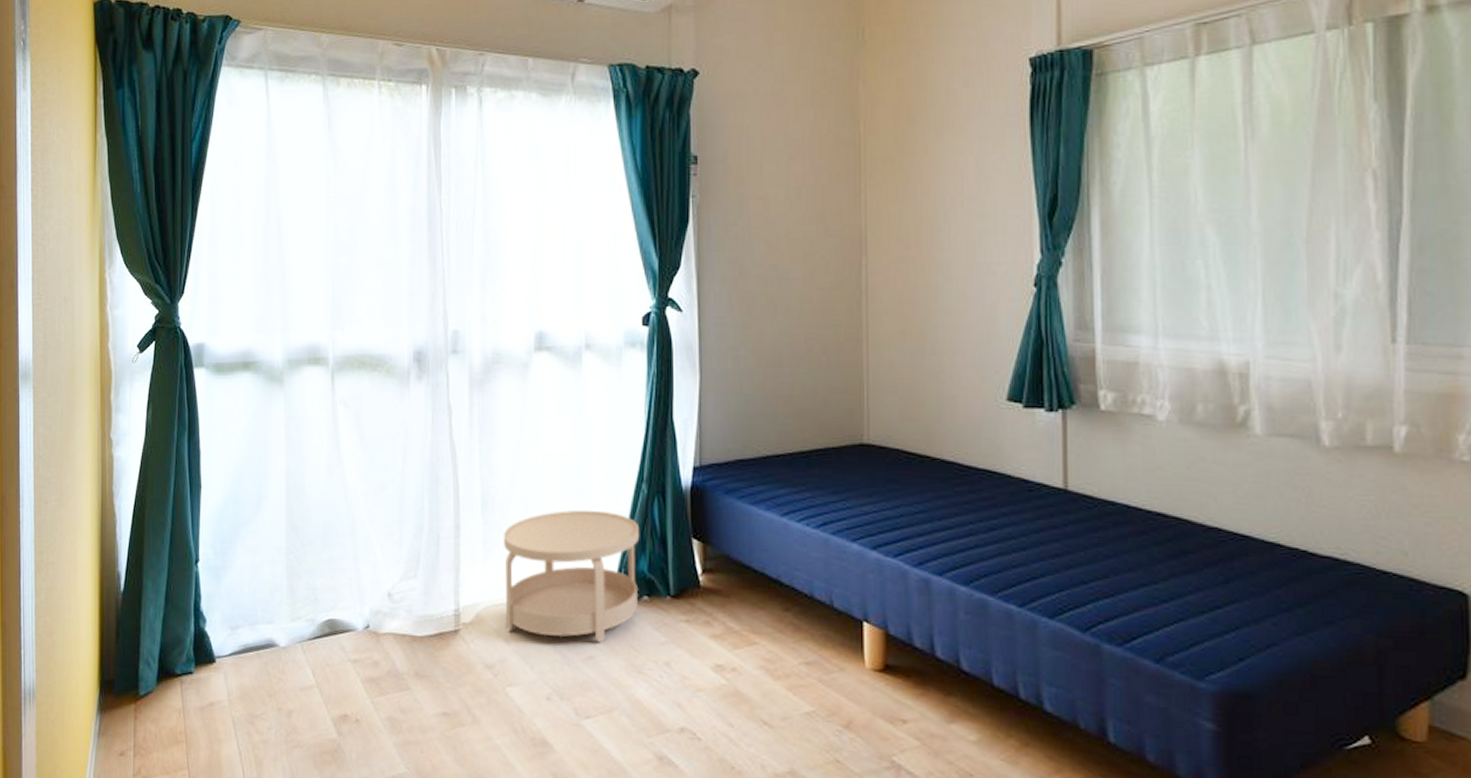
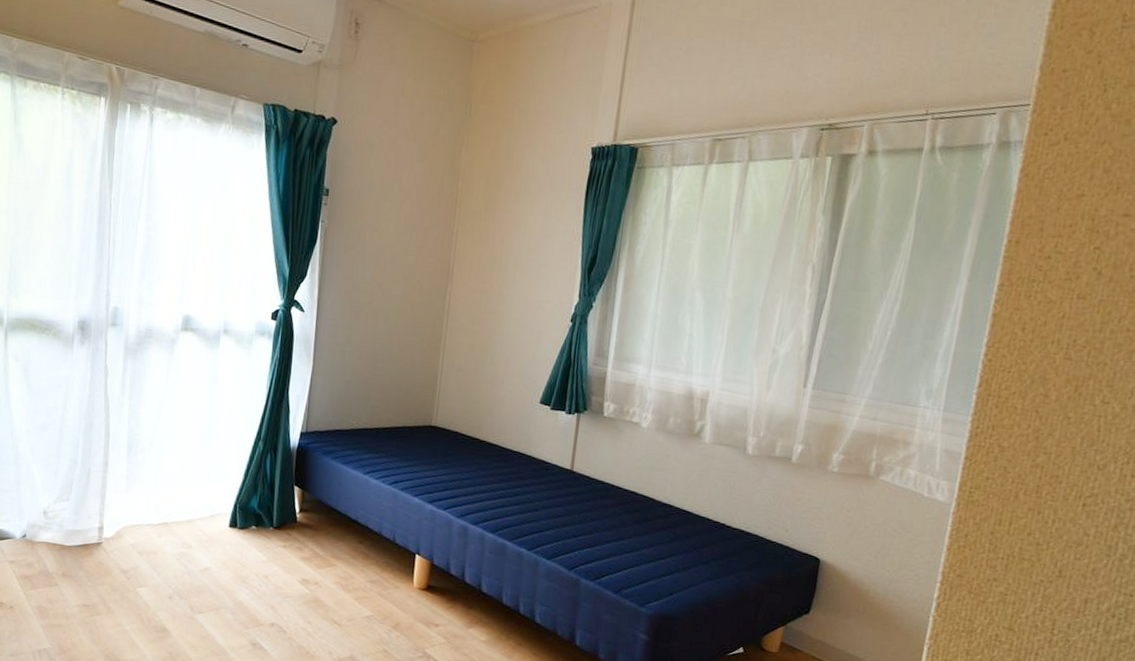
side table: present [504,509,640,642] -> none [140,457,254,558]

